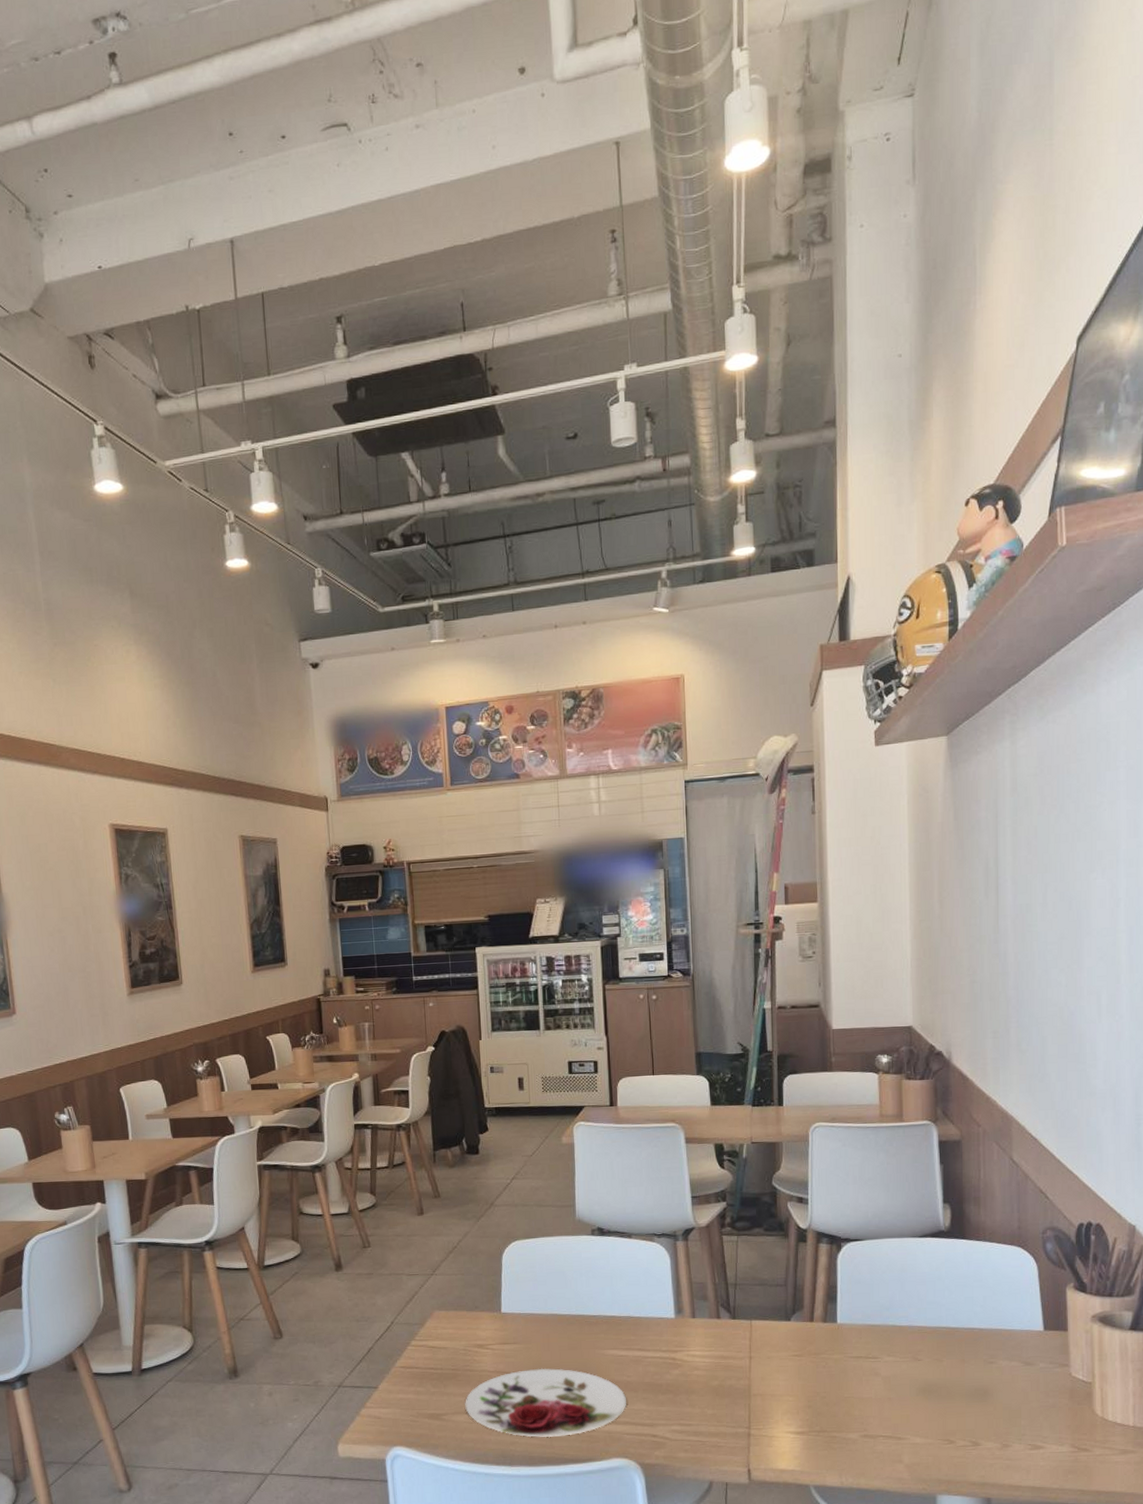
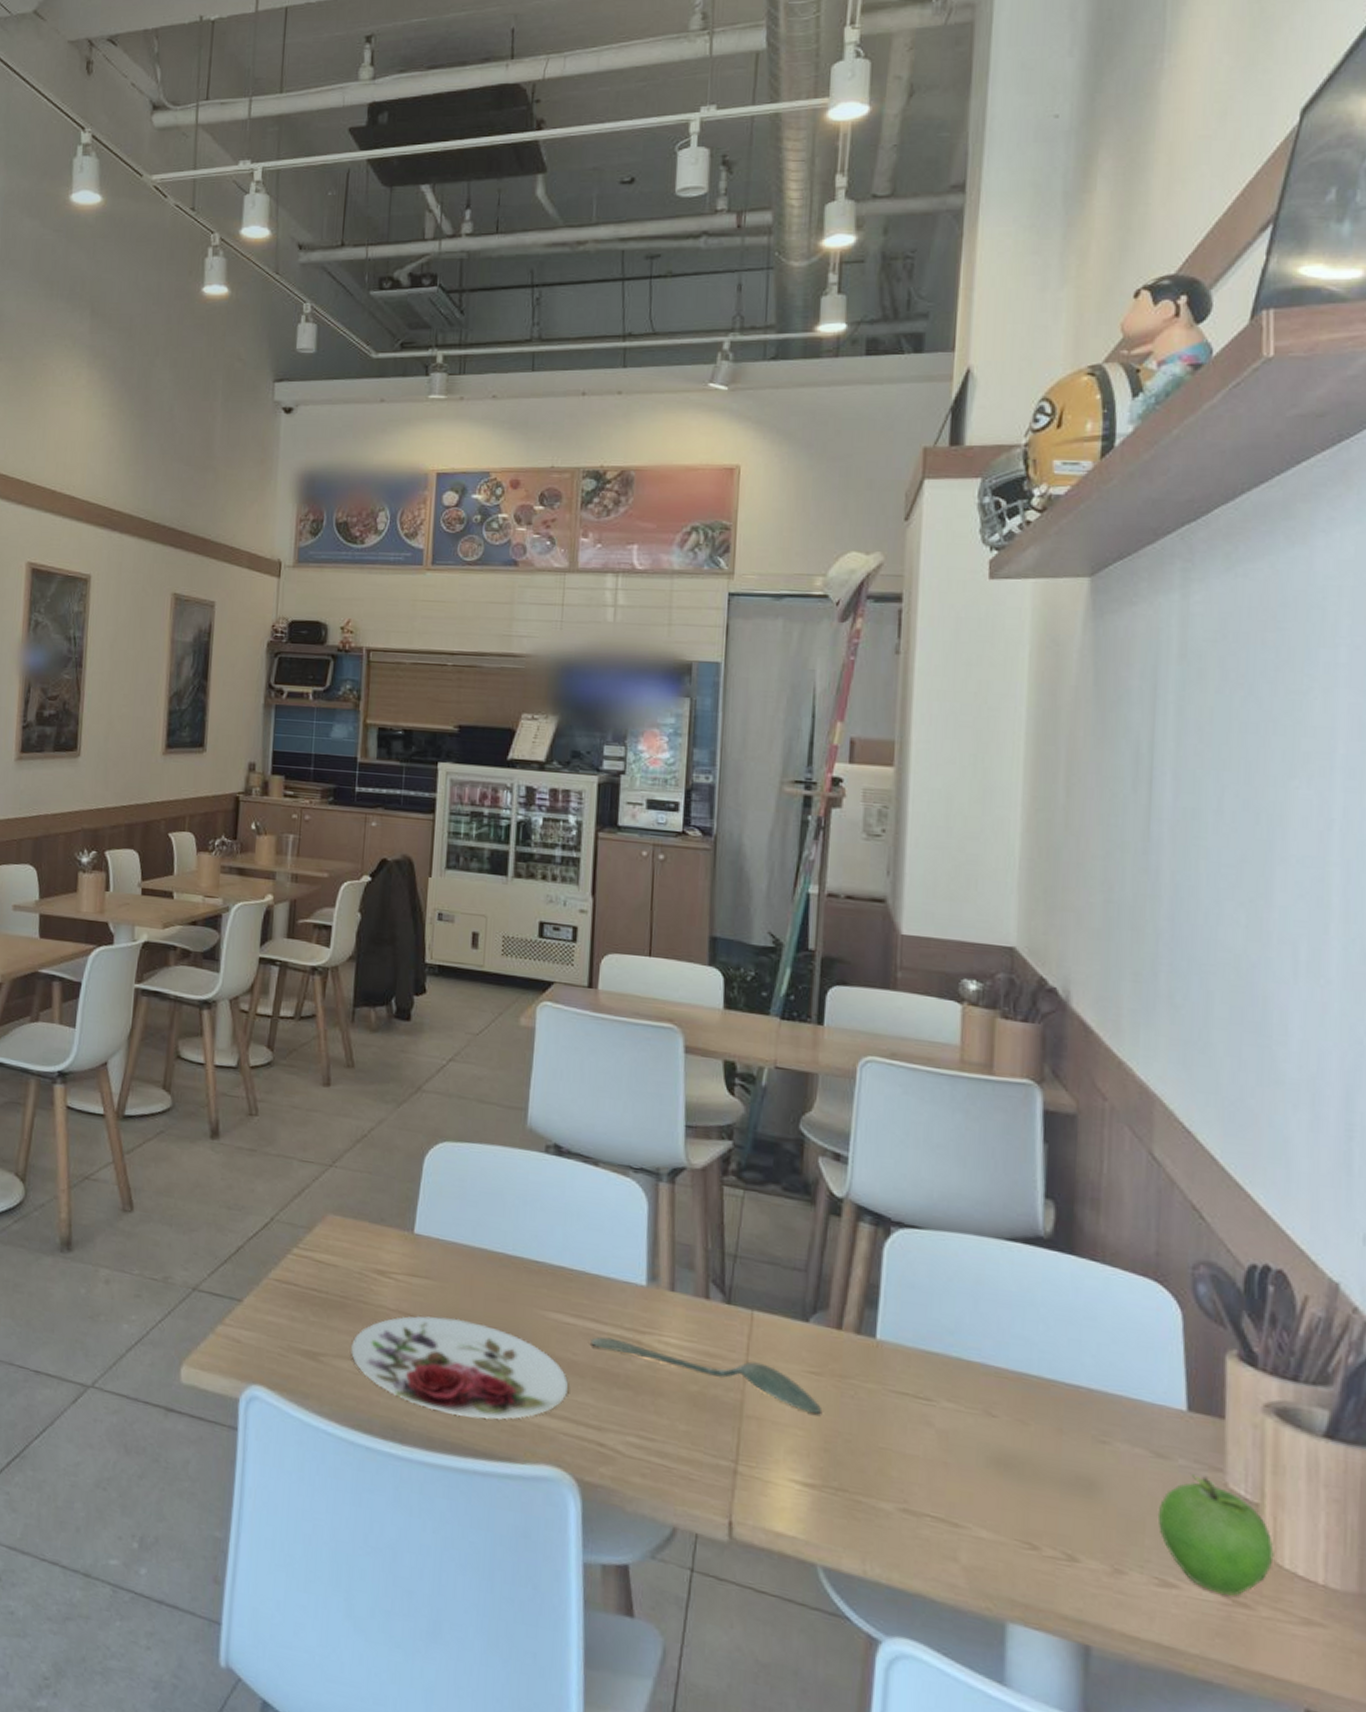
spoon: none [639,1356,804,1384] -> present [591,1336,821,1414]
fruit: none [1028,1372,1102,1447] -> present [1157,1475,1274,1596]

